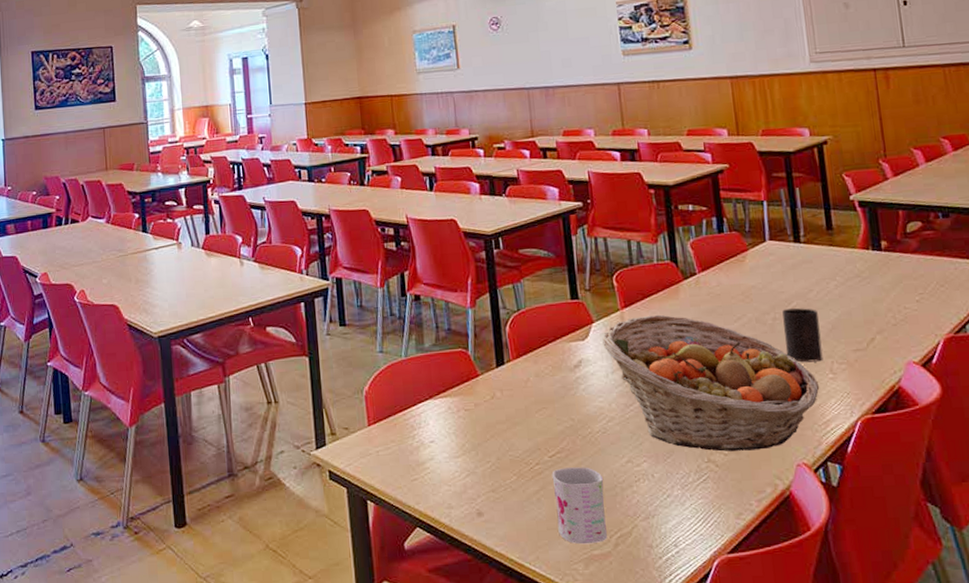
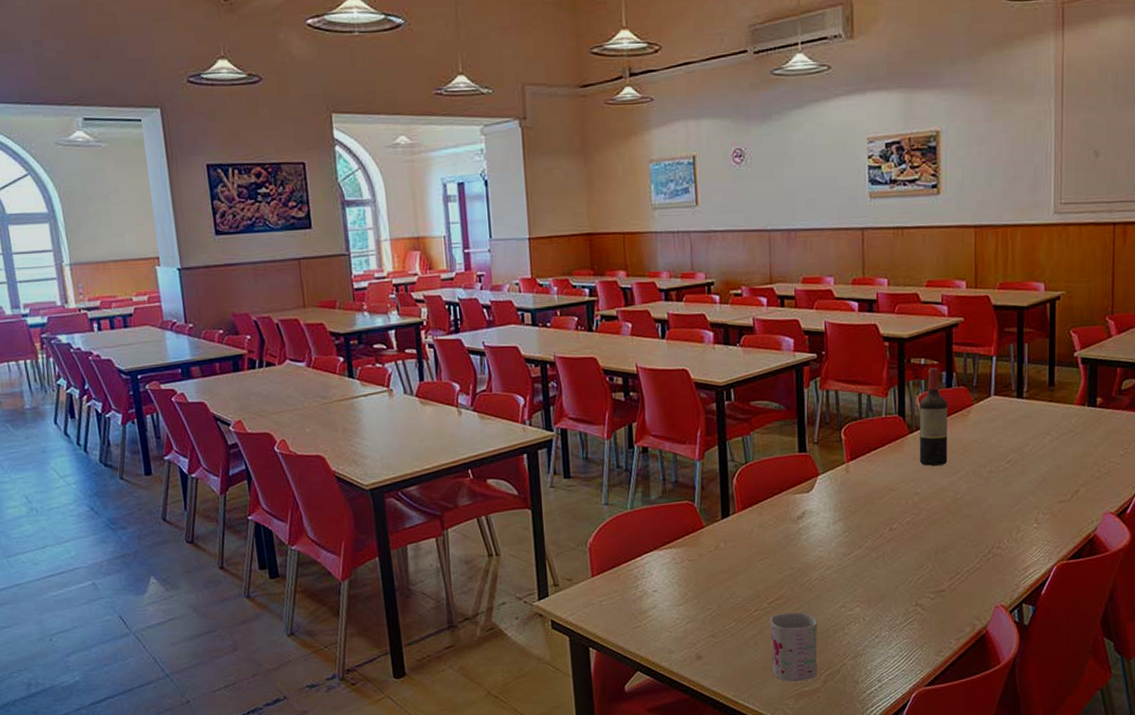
fruit basket: present [602,314,820,452] -> none [827,467,1024,596]
wine bottle: none [691,214,727,313] -> present [919,368,948,466]
cup: present [782,308,823,363] -> none [997,461,1031,513]

